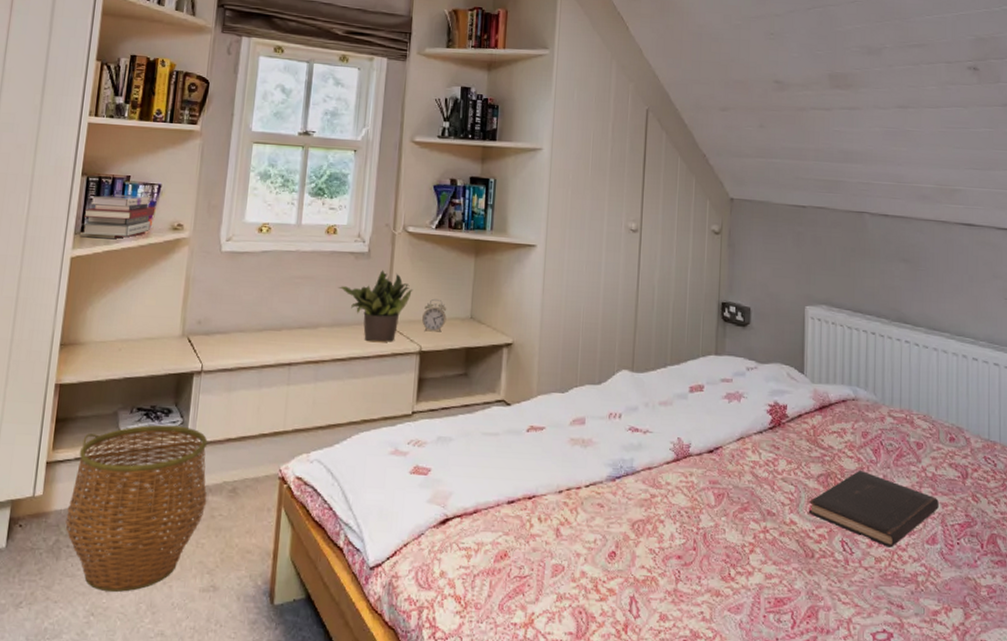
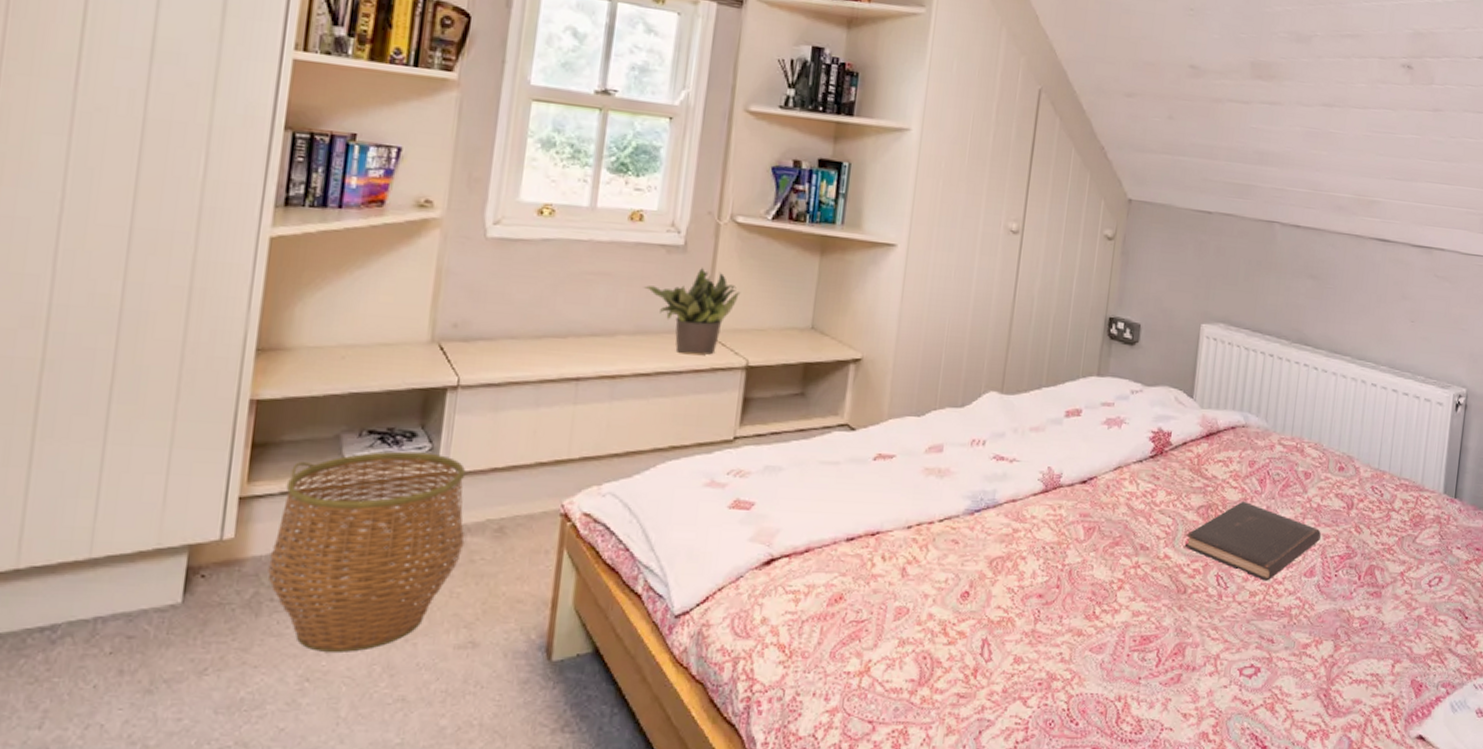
books: present [79,195,156,239] -> none [282,157,394,215]
alarm clock: present [421,298,447,332] -> none [749,304,783,344]

